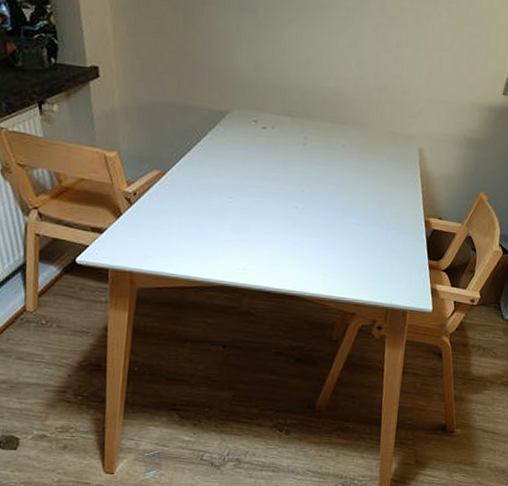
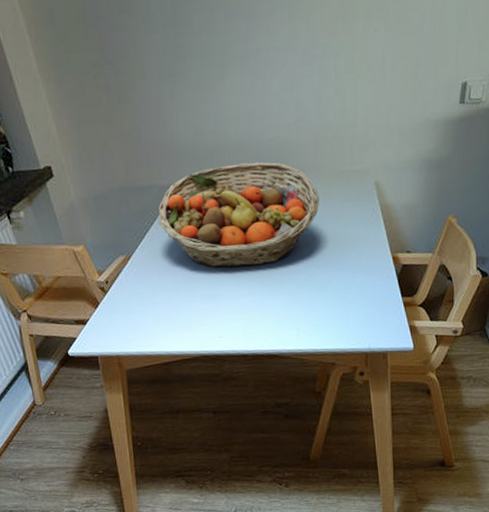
fruit basket: none [201,103,365,206] -> present [158,162,320,268]

